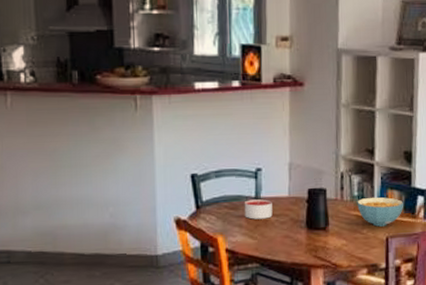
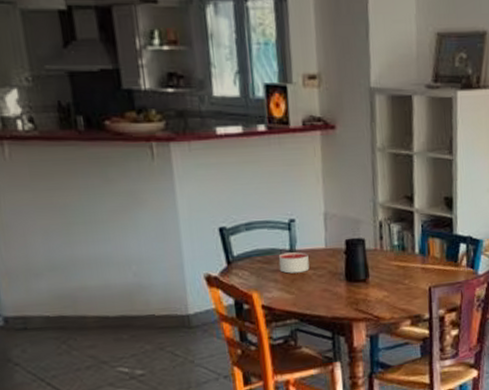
cereal bowl: present [357,197,404,227] -> none [397,245,446,277]

